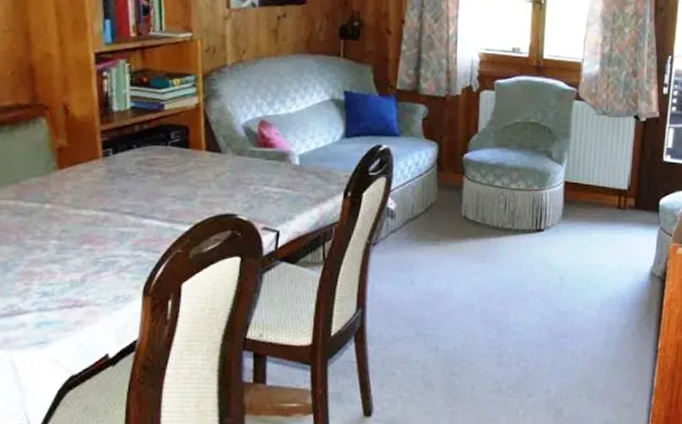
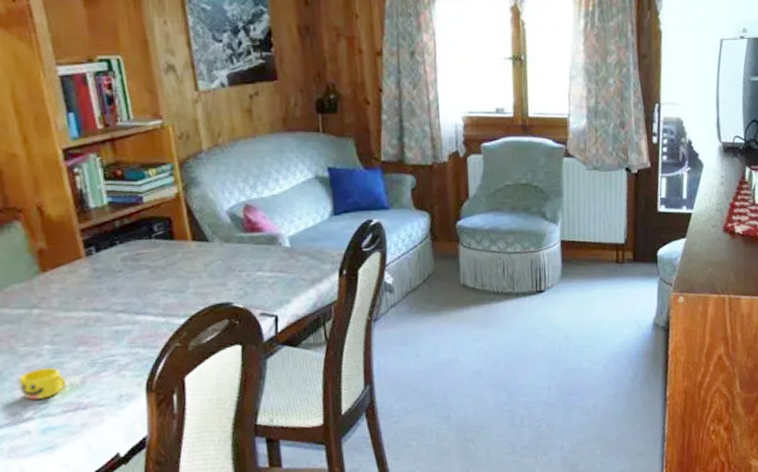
cup: none [21,262,67,293] -> present [18,367,67,400]

